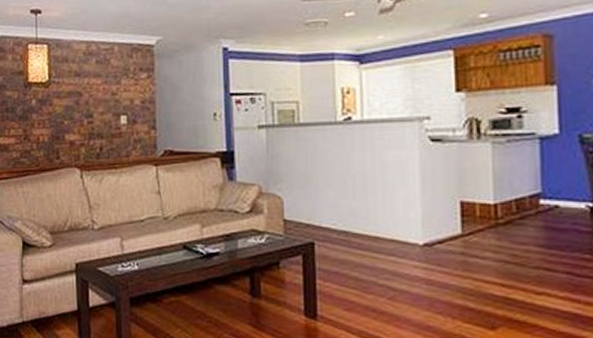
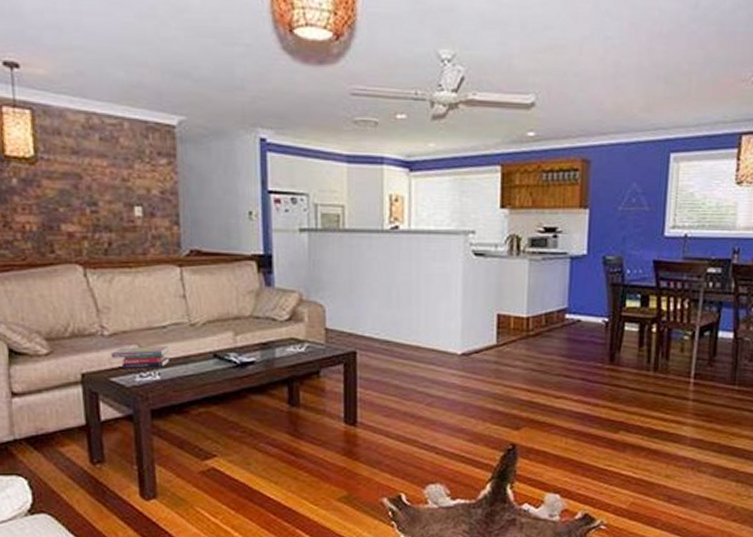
books: none [99,237,146,260] -> present [110,345,169,370]

